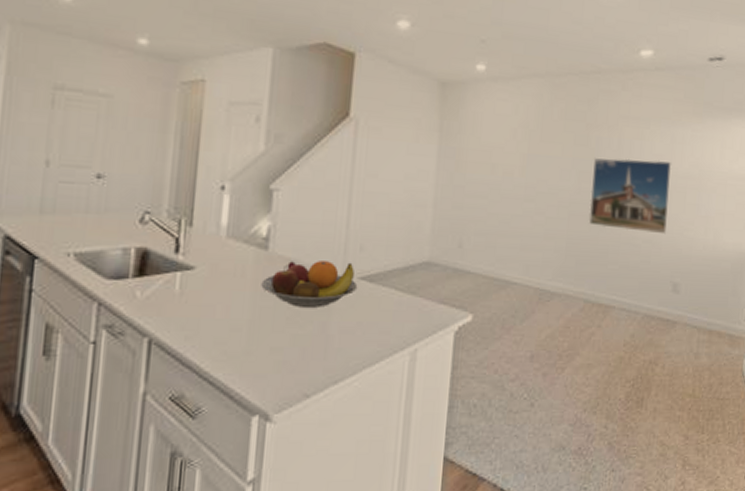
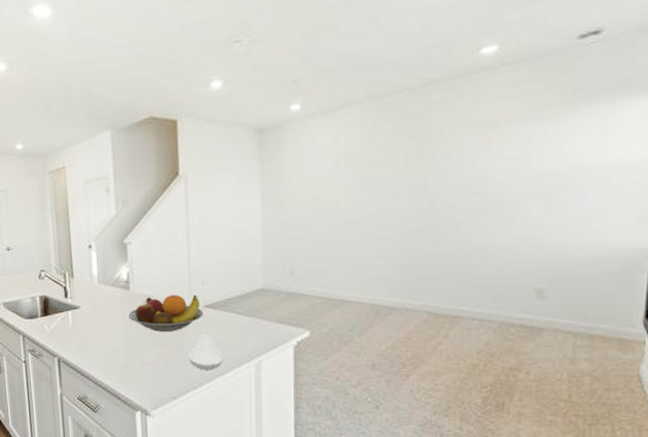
spoon rest: none [331,313,376,359] -> present [188,334,225,370]
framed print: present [588,158,672,235] -> none [426,163,530,241]

